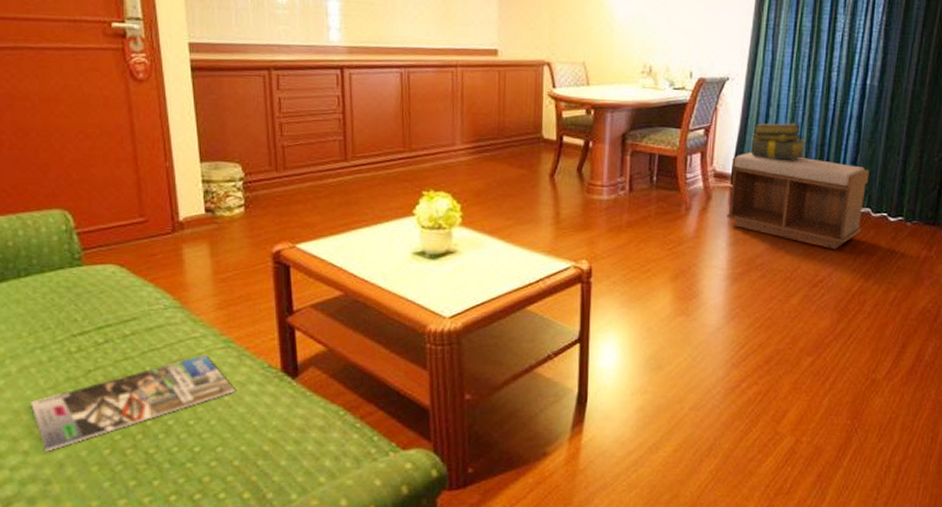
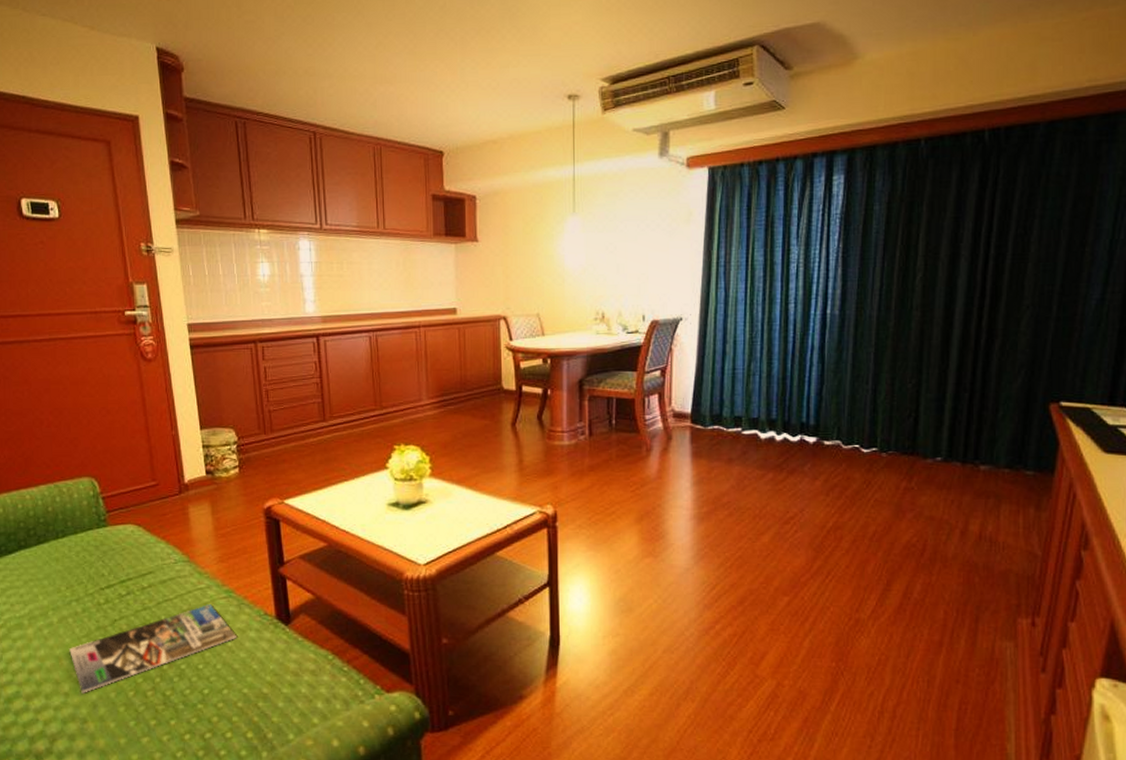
bench: present [727,152,869,249] -> none [689,390,837,484]
stack of books: present [751,123,806,160] -> none [709,359,767,396]

